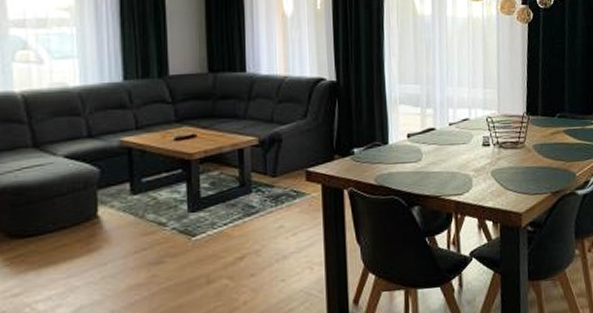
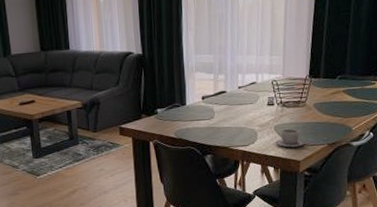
cup: none [493,174,527,197] -> present [275,129,305,148]

